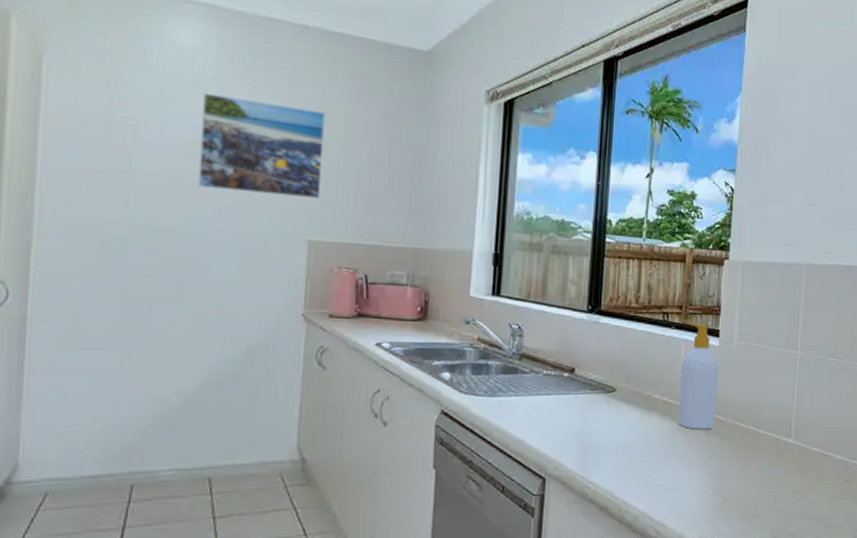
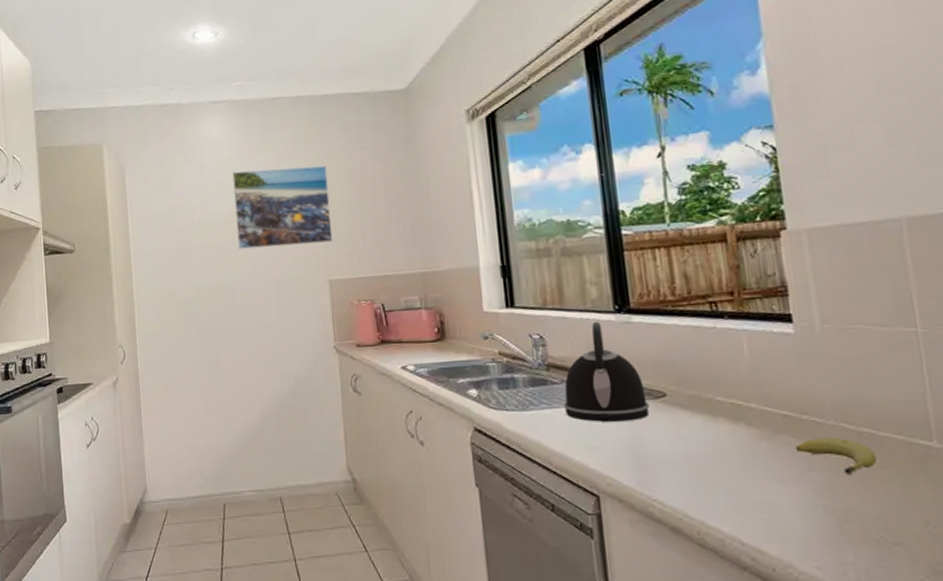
kettle: none [528,318,601,413] -> present [563,321,649,423]
soap bottle: present [677,322,719,430] -> none [746,308,809,436]
fruit: none [702,433,754,463] -> present [795,437,877,474]

